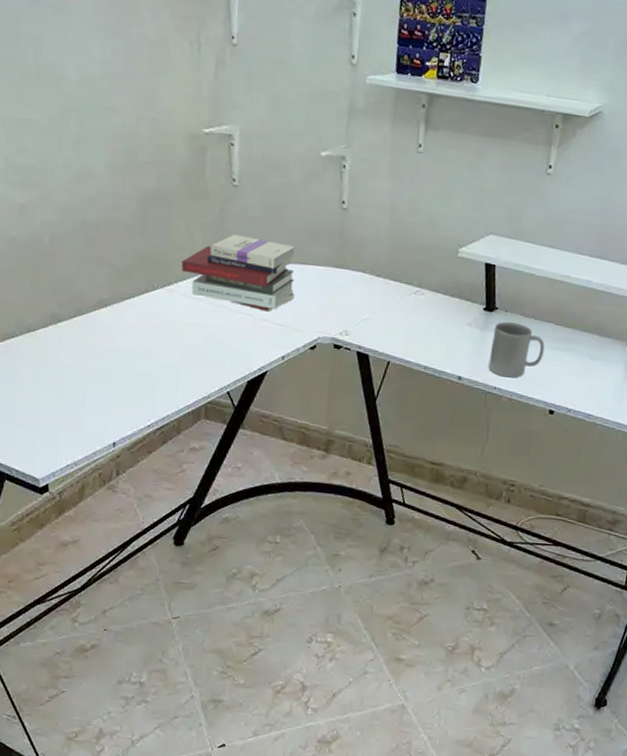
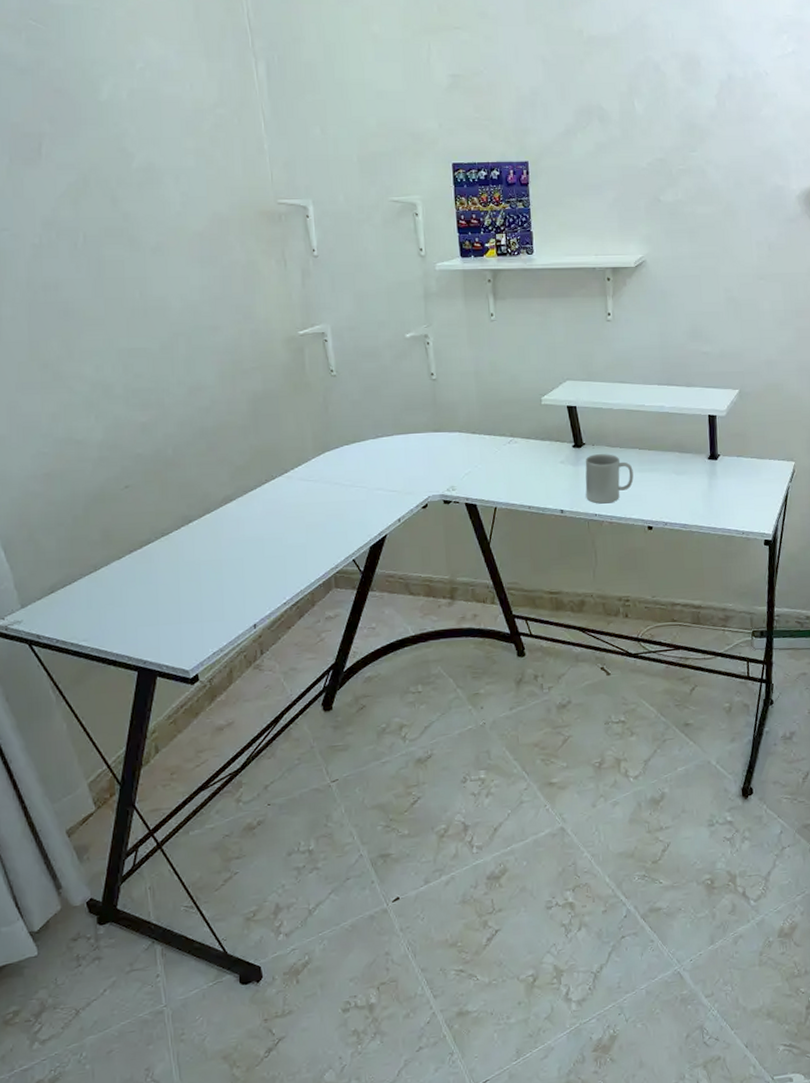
books: present [181,234,295,312] -> none [295,418,402,482]

